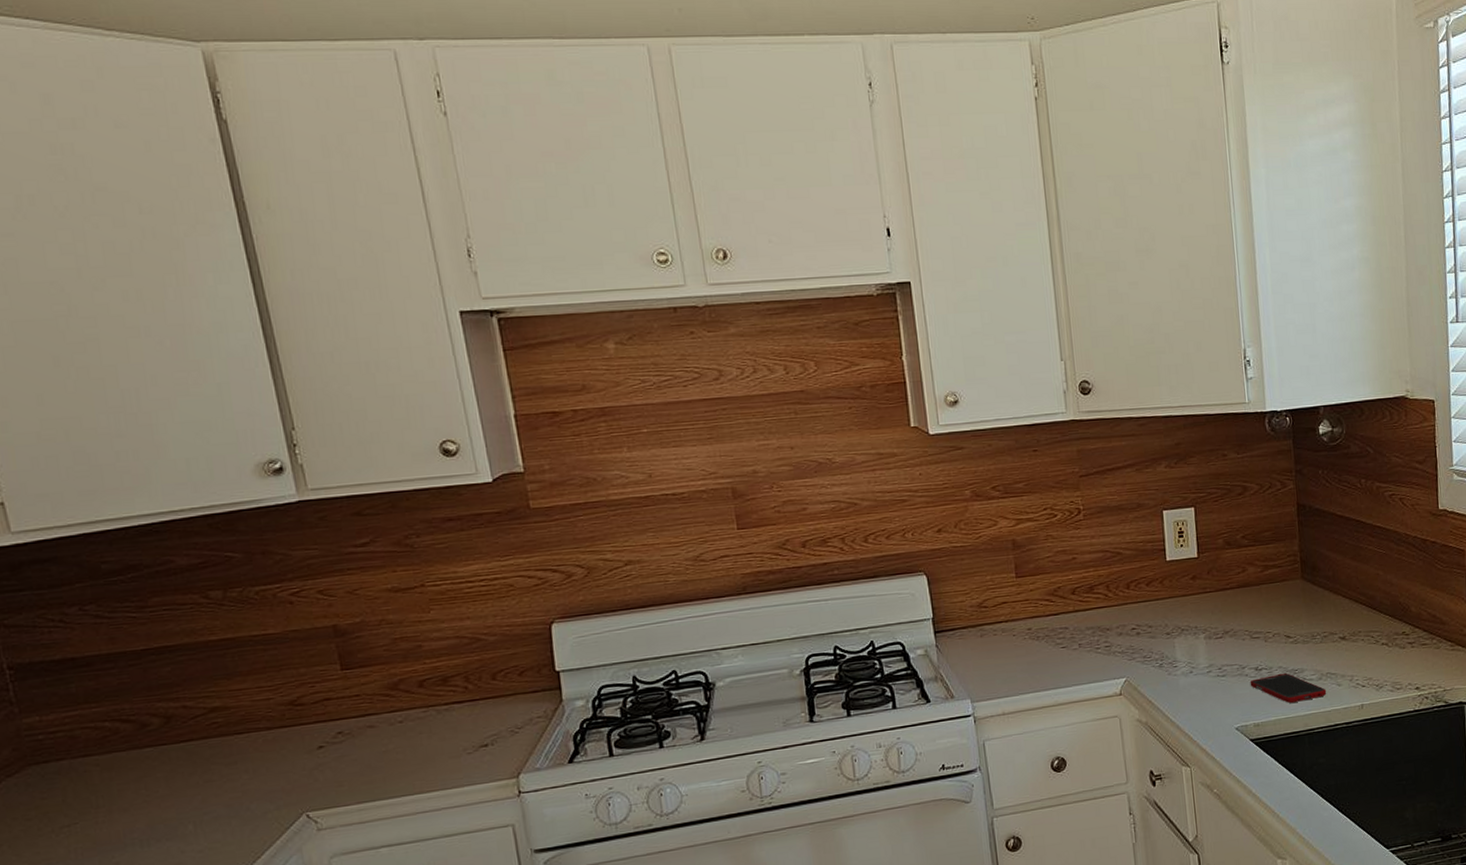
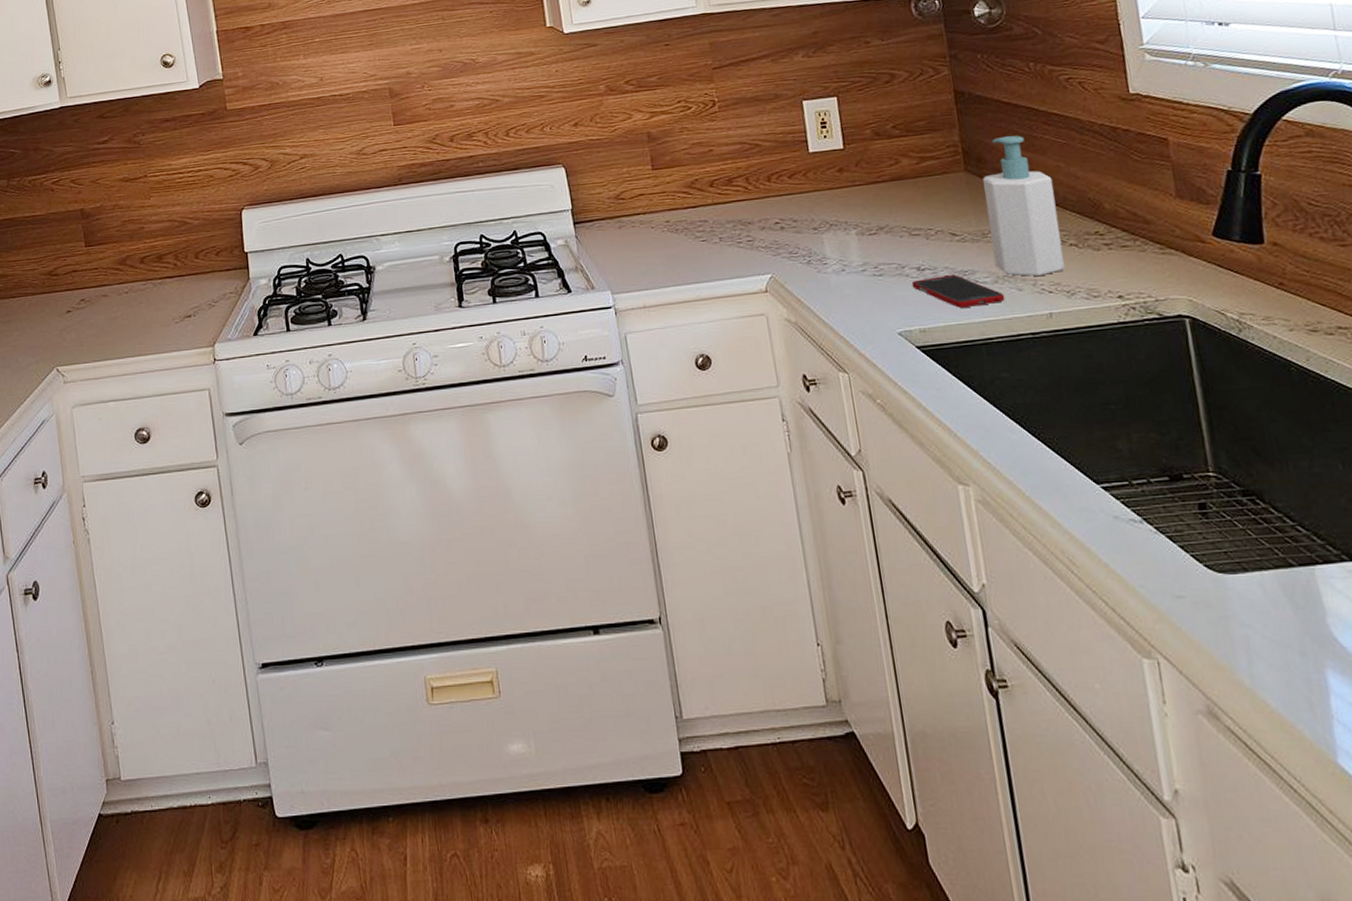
soap bottle: none [1316,546,1377,673] -> present [983,135,1066,277]

